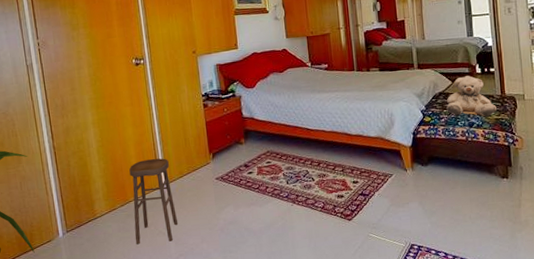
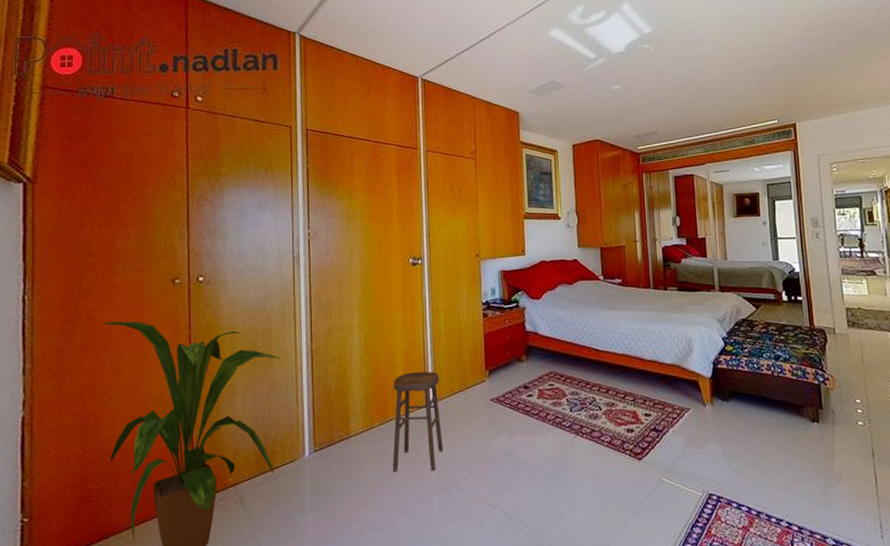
teddy bear: present [446,76,497,117] -> none [750,303,806,350]

